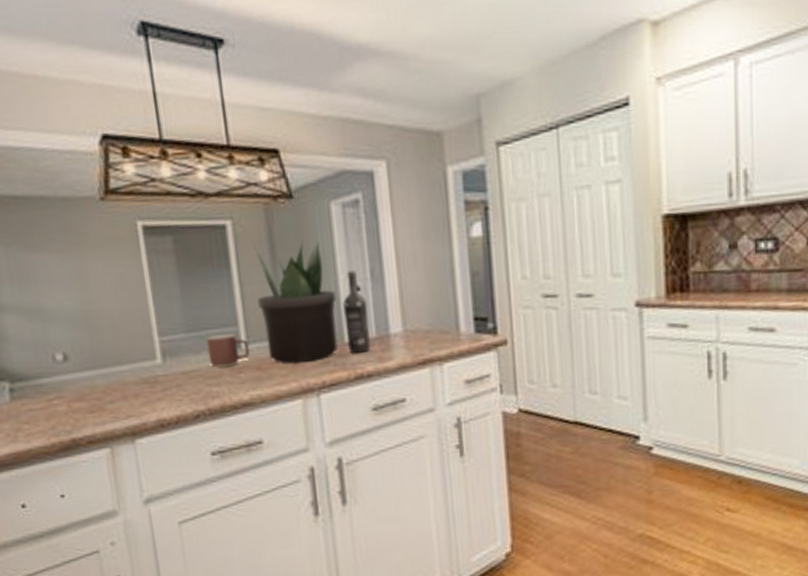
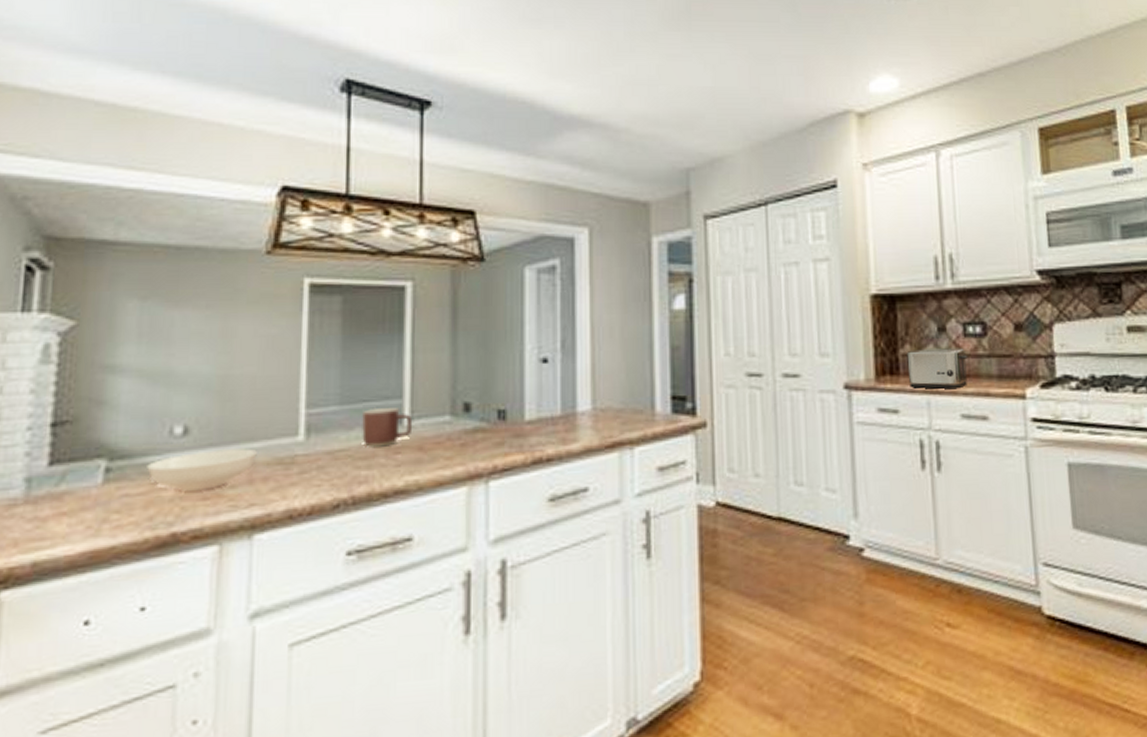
bowl: none [41,371,126,406] -> present [147,448,257,491]
planter: present [252,240,338,363] -> none [428,306,521,443]
wine bottle: present [342,269,371,353] -> none [525,339,555,433]
toaster: none [697,264,759,305] -> present [907,348,968,390]

